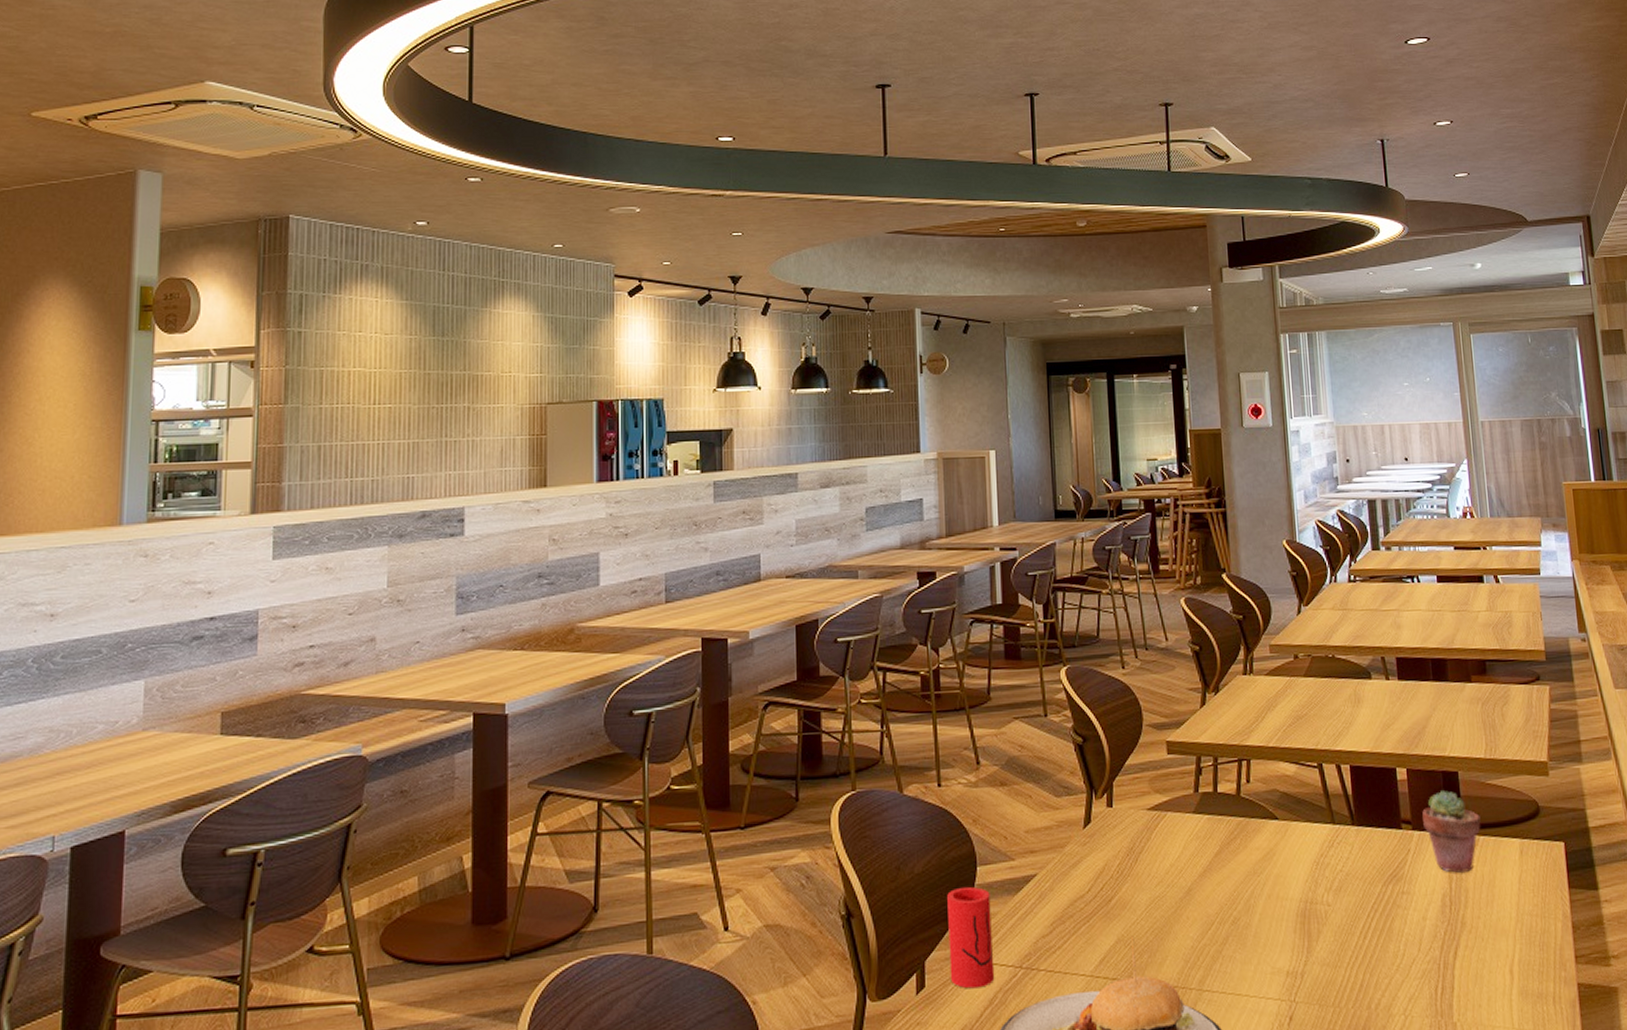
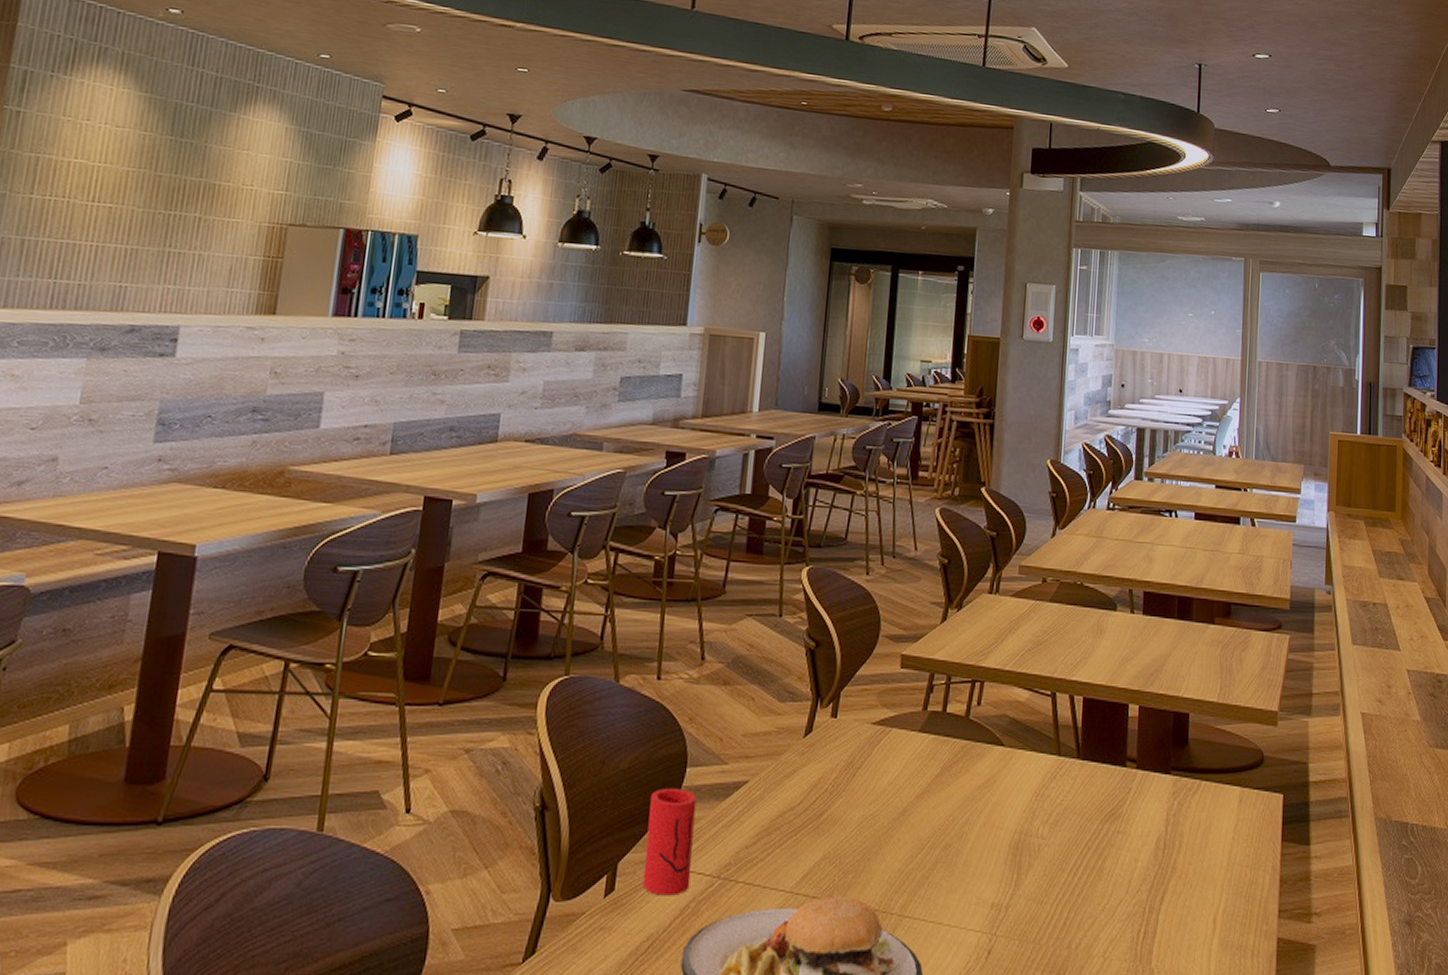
potted succulent: present [1421,791,1481,873] -> none [1147,732,1205,816]

